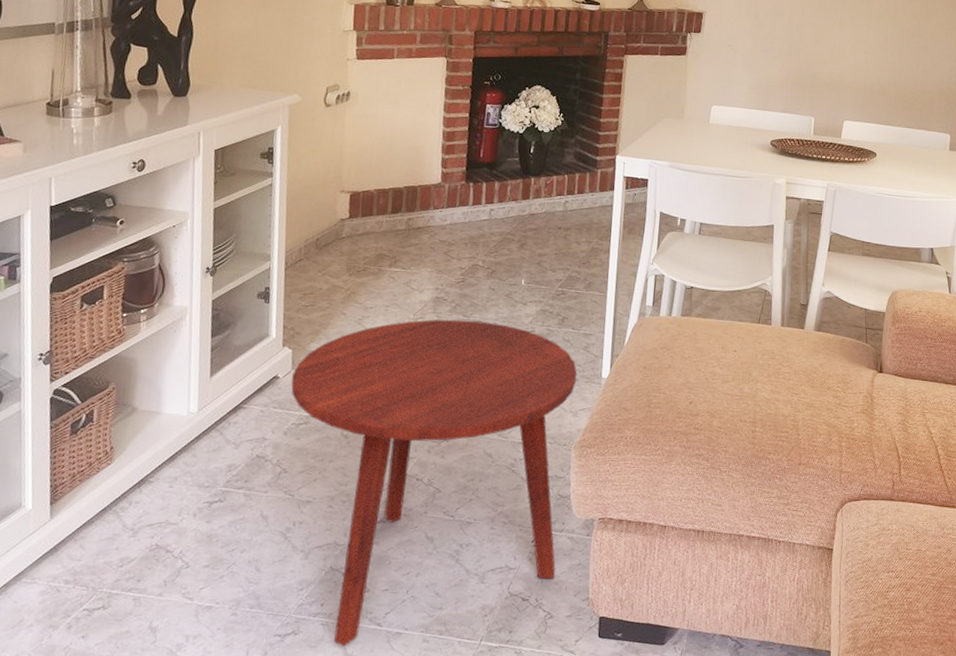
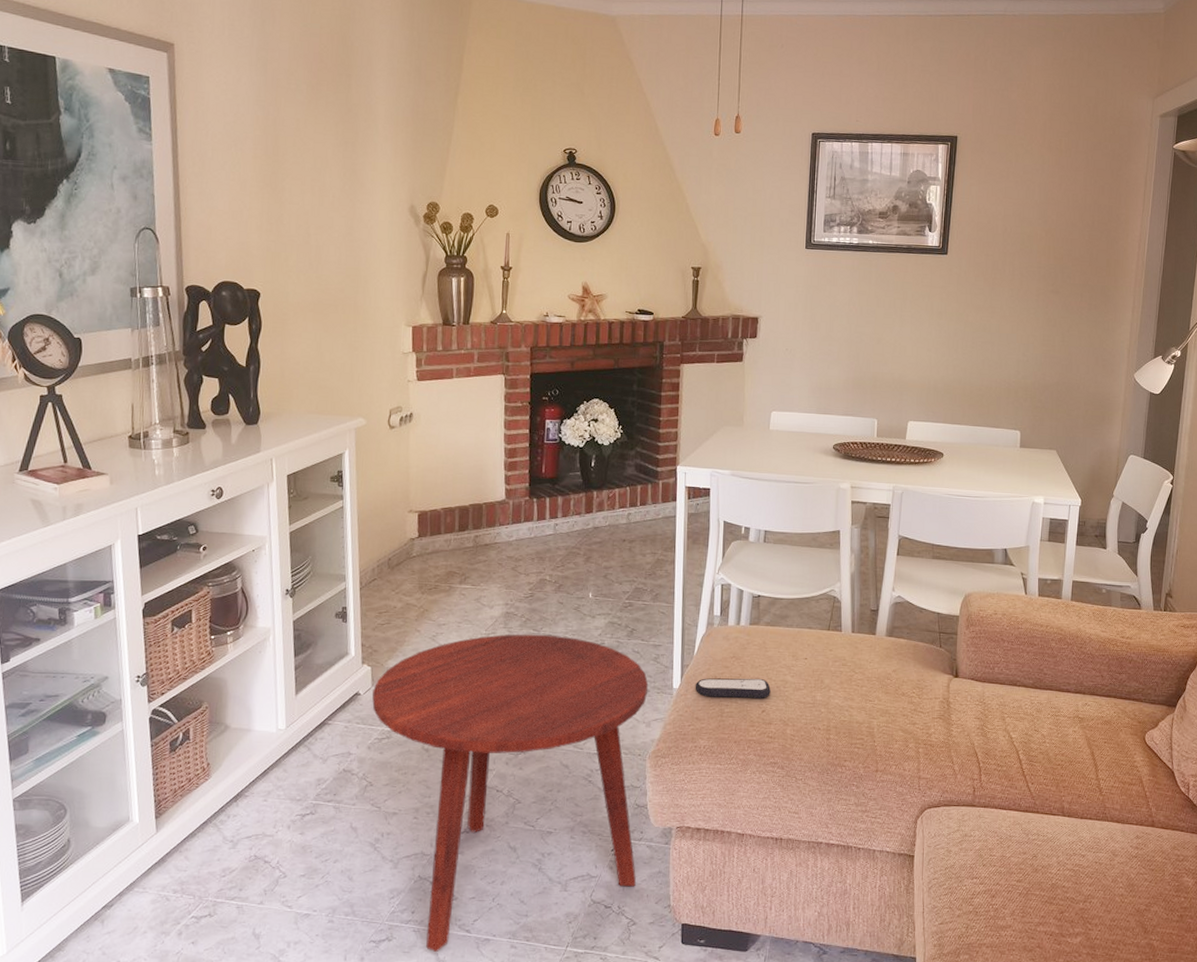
remote control: none [623,368,699,390] -> present [695,678,771,698]

